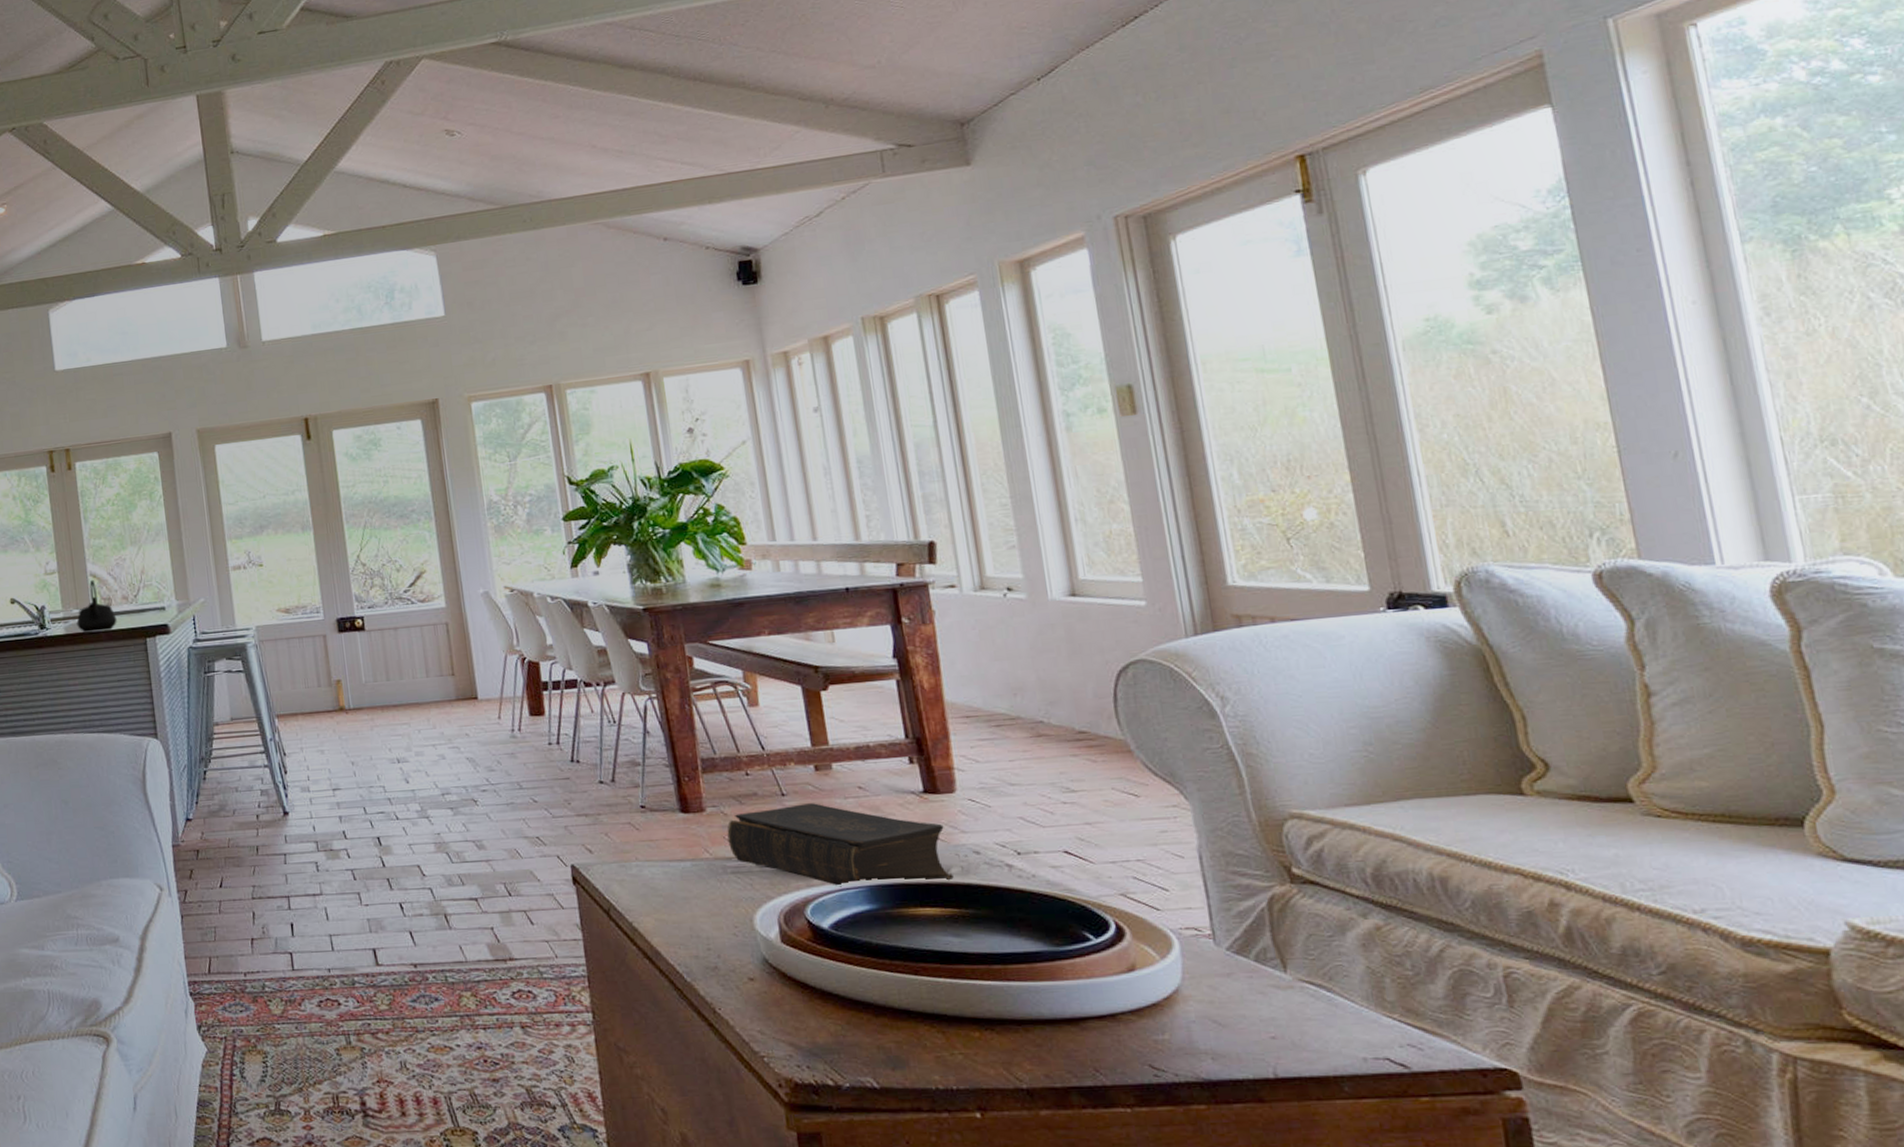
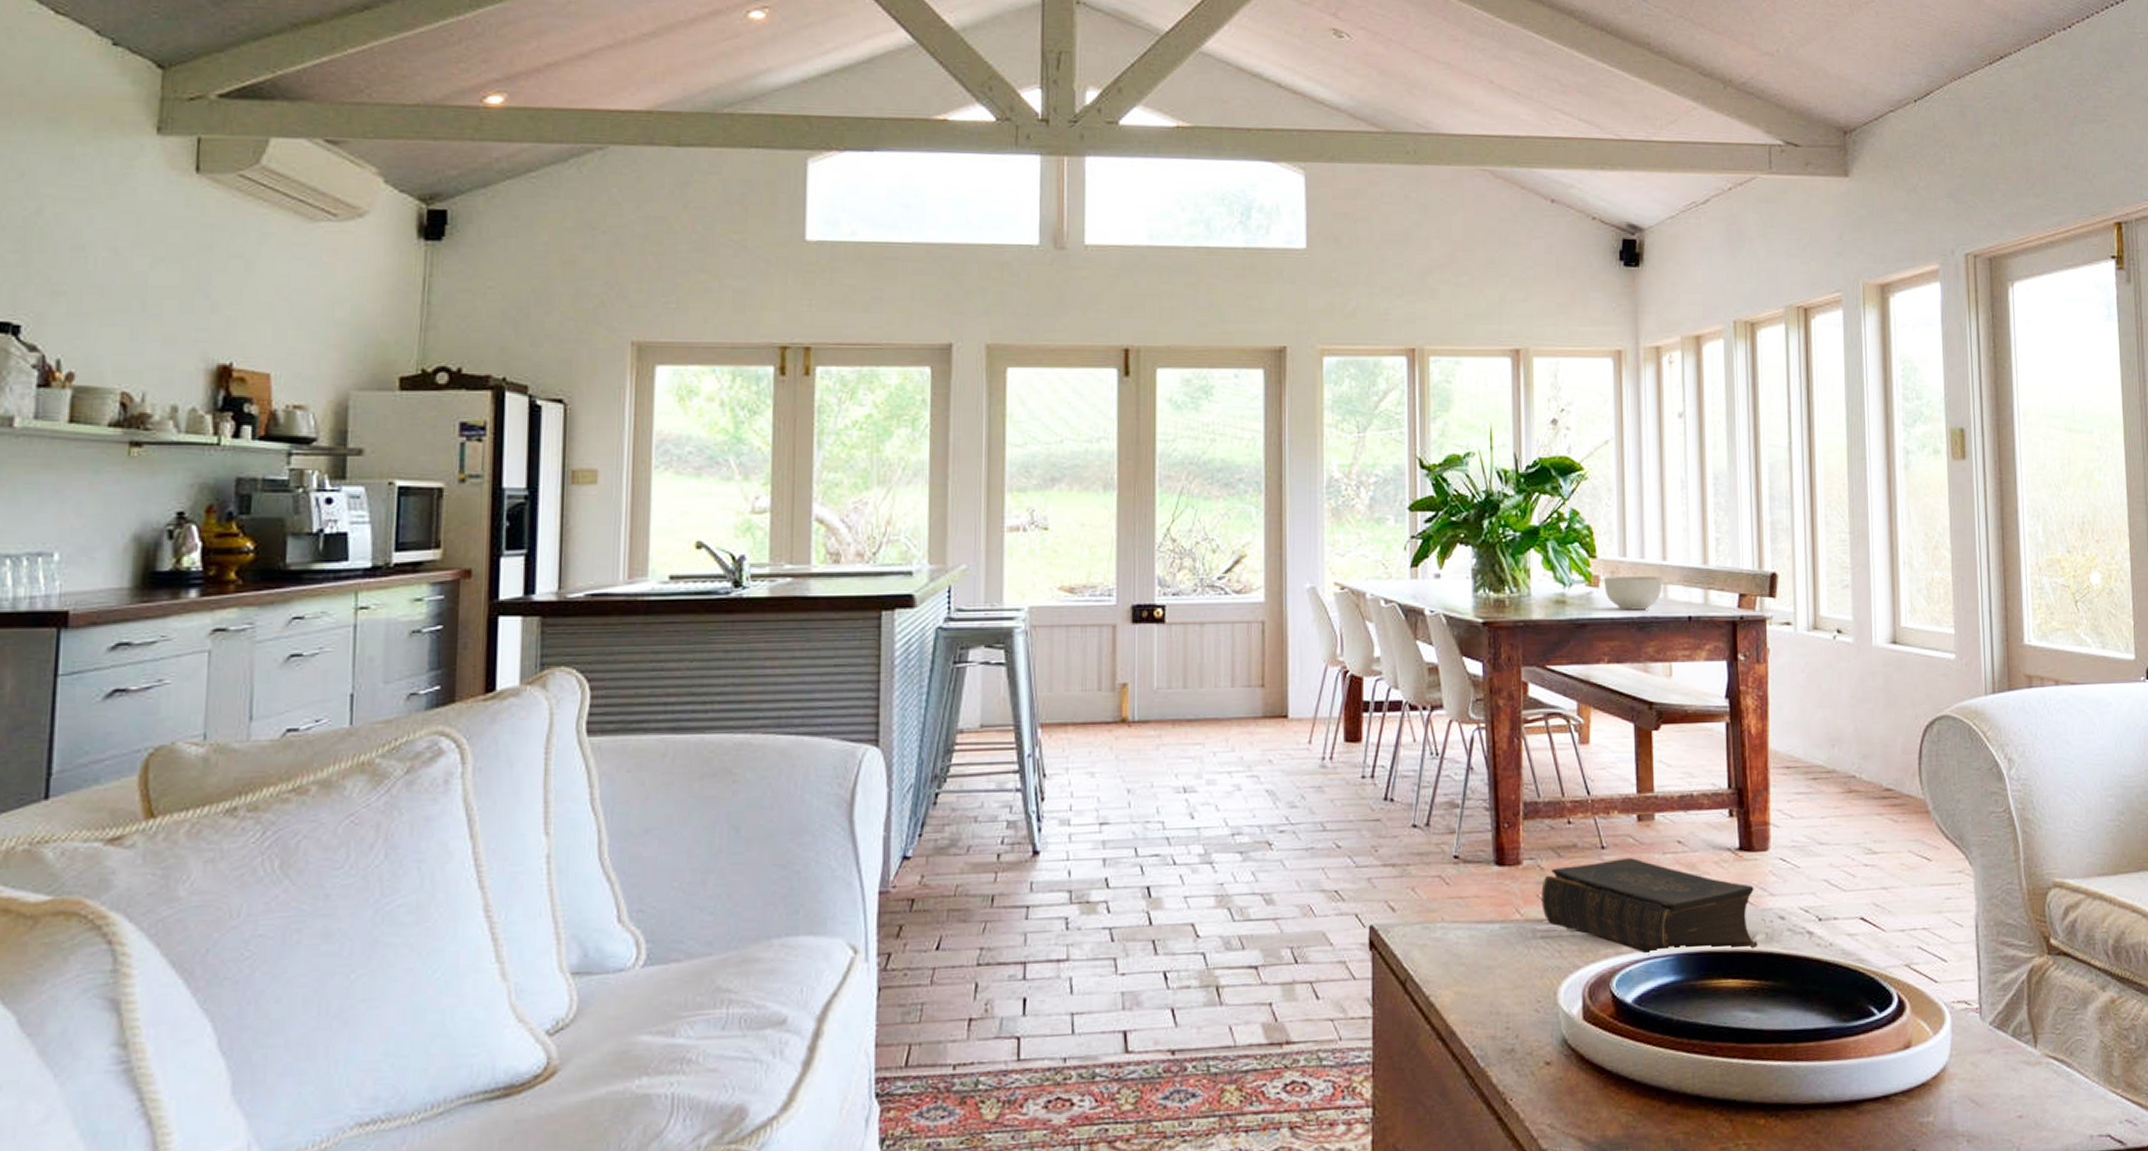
kettle: present [76,579,117,633] -> none [787,526,845,598]
bowl: none [755,555,816,587] -> present [1603,575,1663,610]

